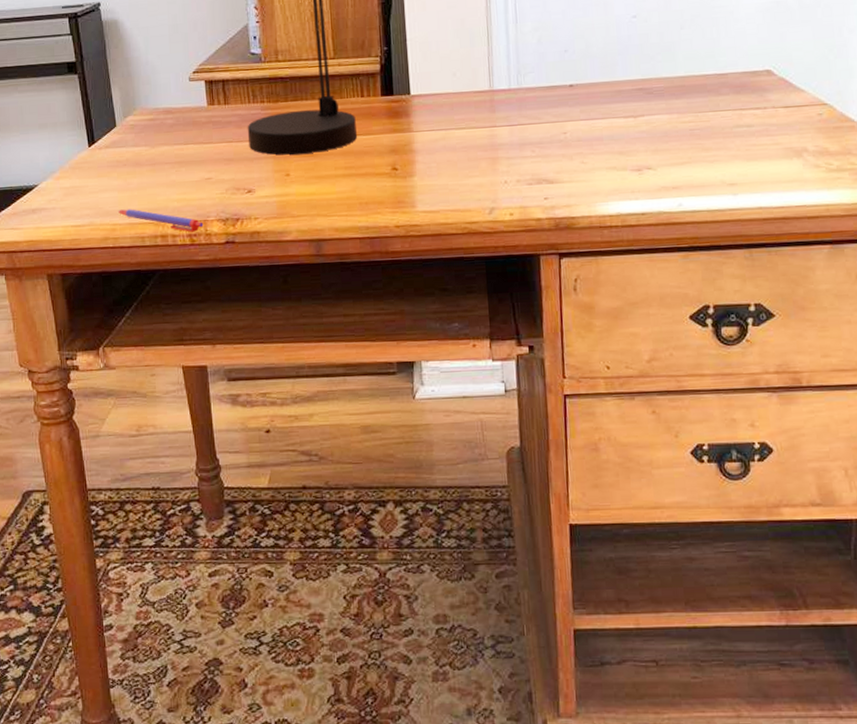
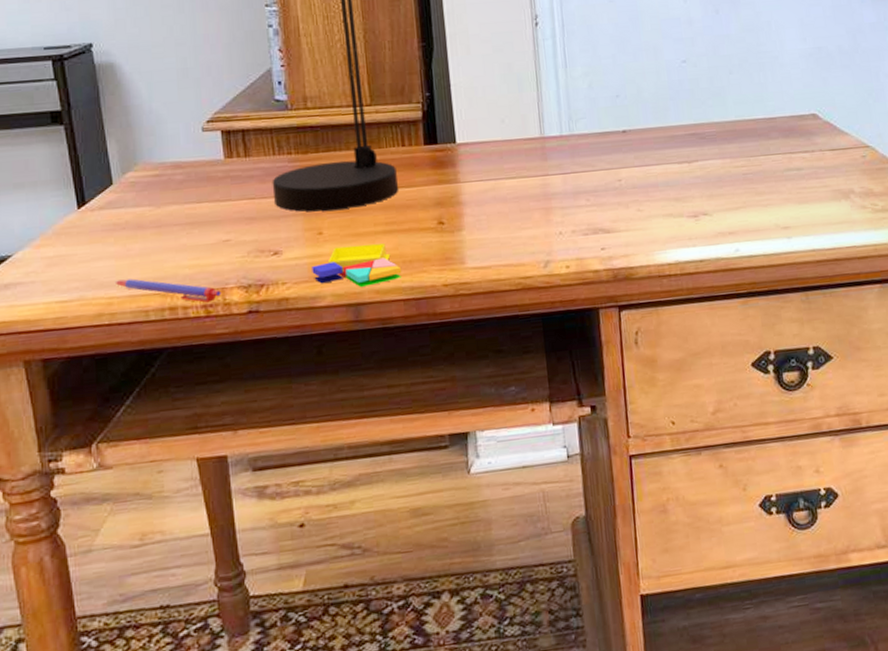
sticky notes: none [280,186,359,225] -> present [312,243,403,287]

